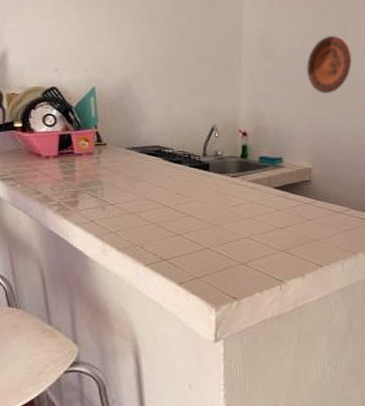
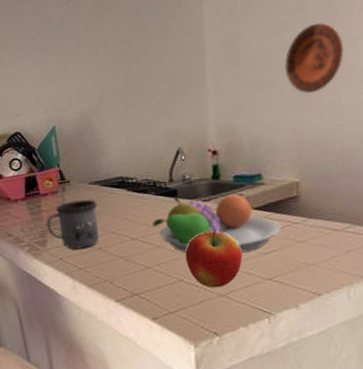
mug: none [79,164,133,212] -> present [46,199,100,249]
fruit bowl: none [185,170,295,226] -> present [152,193,282,253]
apple: none [212,203,262,257] -> present [185,228,243,288]

